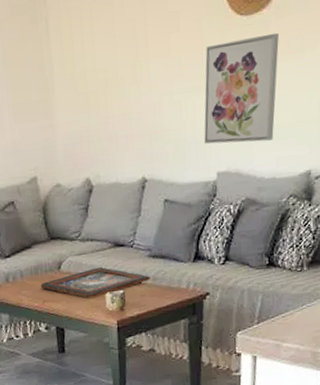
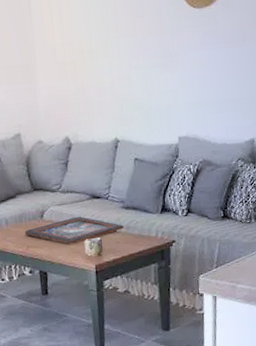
wall art: present [204,32,279,144] -> none [166,24,225,113]

